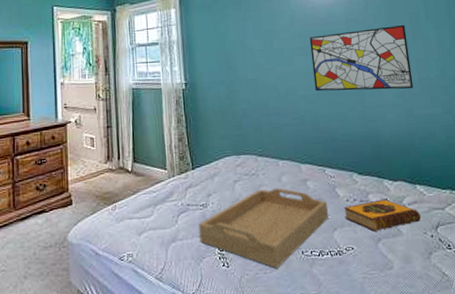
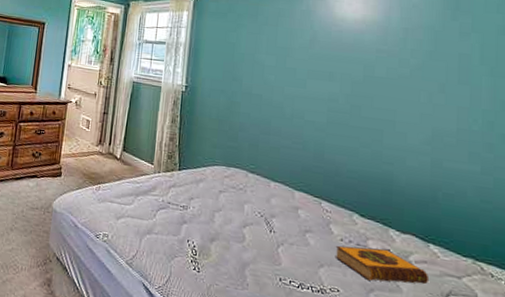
serving tray: present [199,187,328,269] -> none [174,205,318,288]
wall art: present [309,24,414,92] -> none [325,61,450,139]

